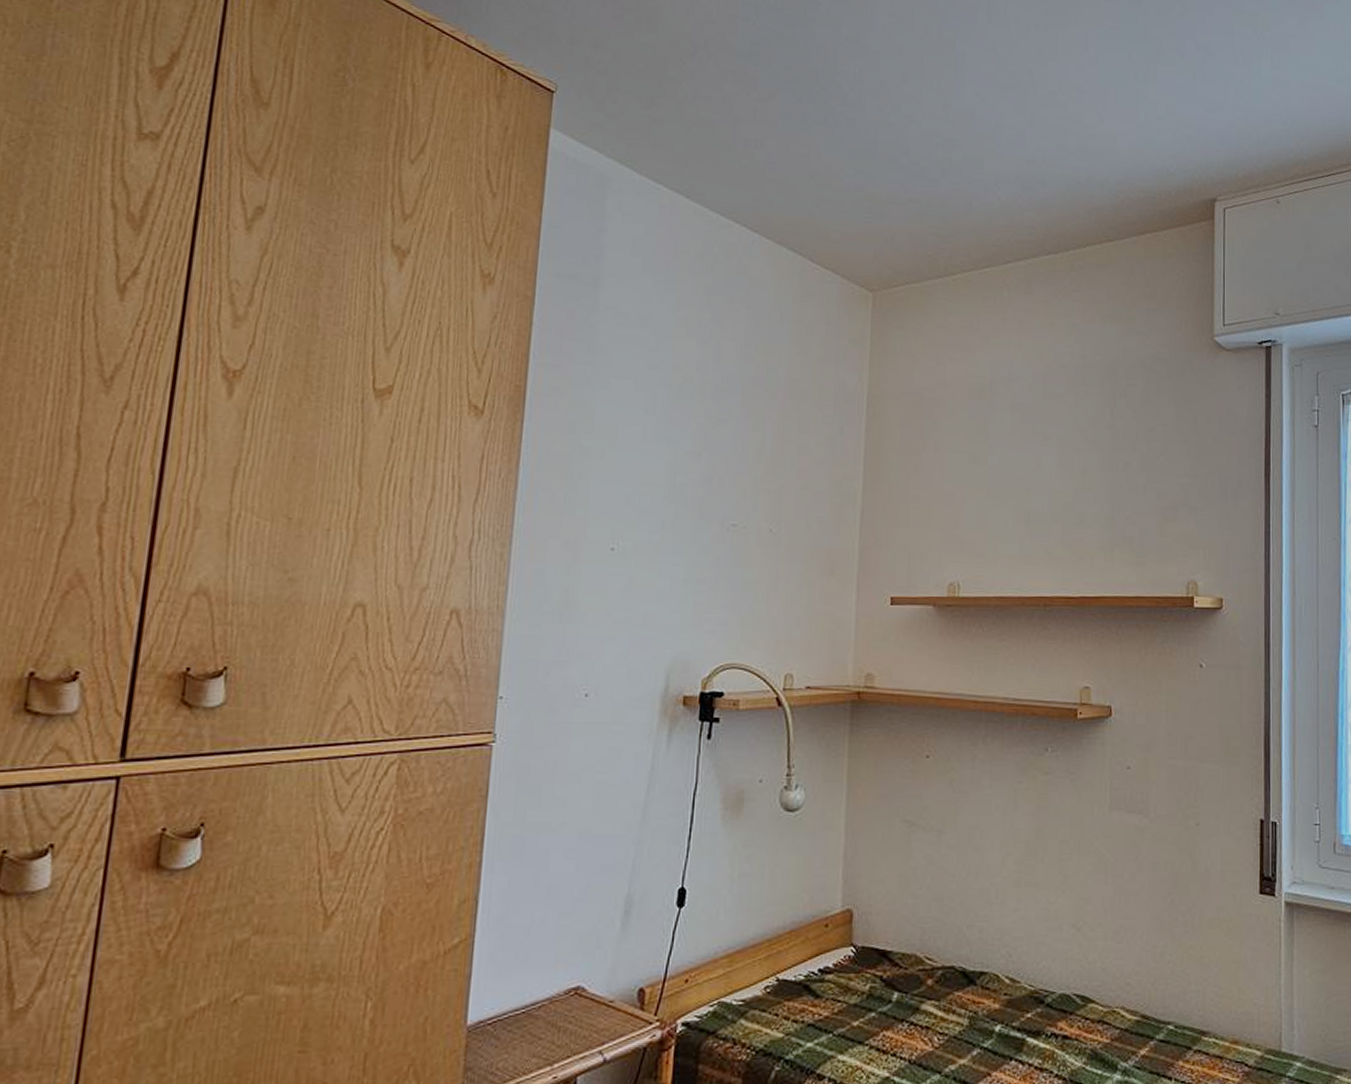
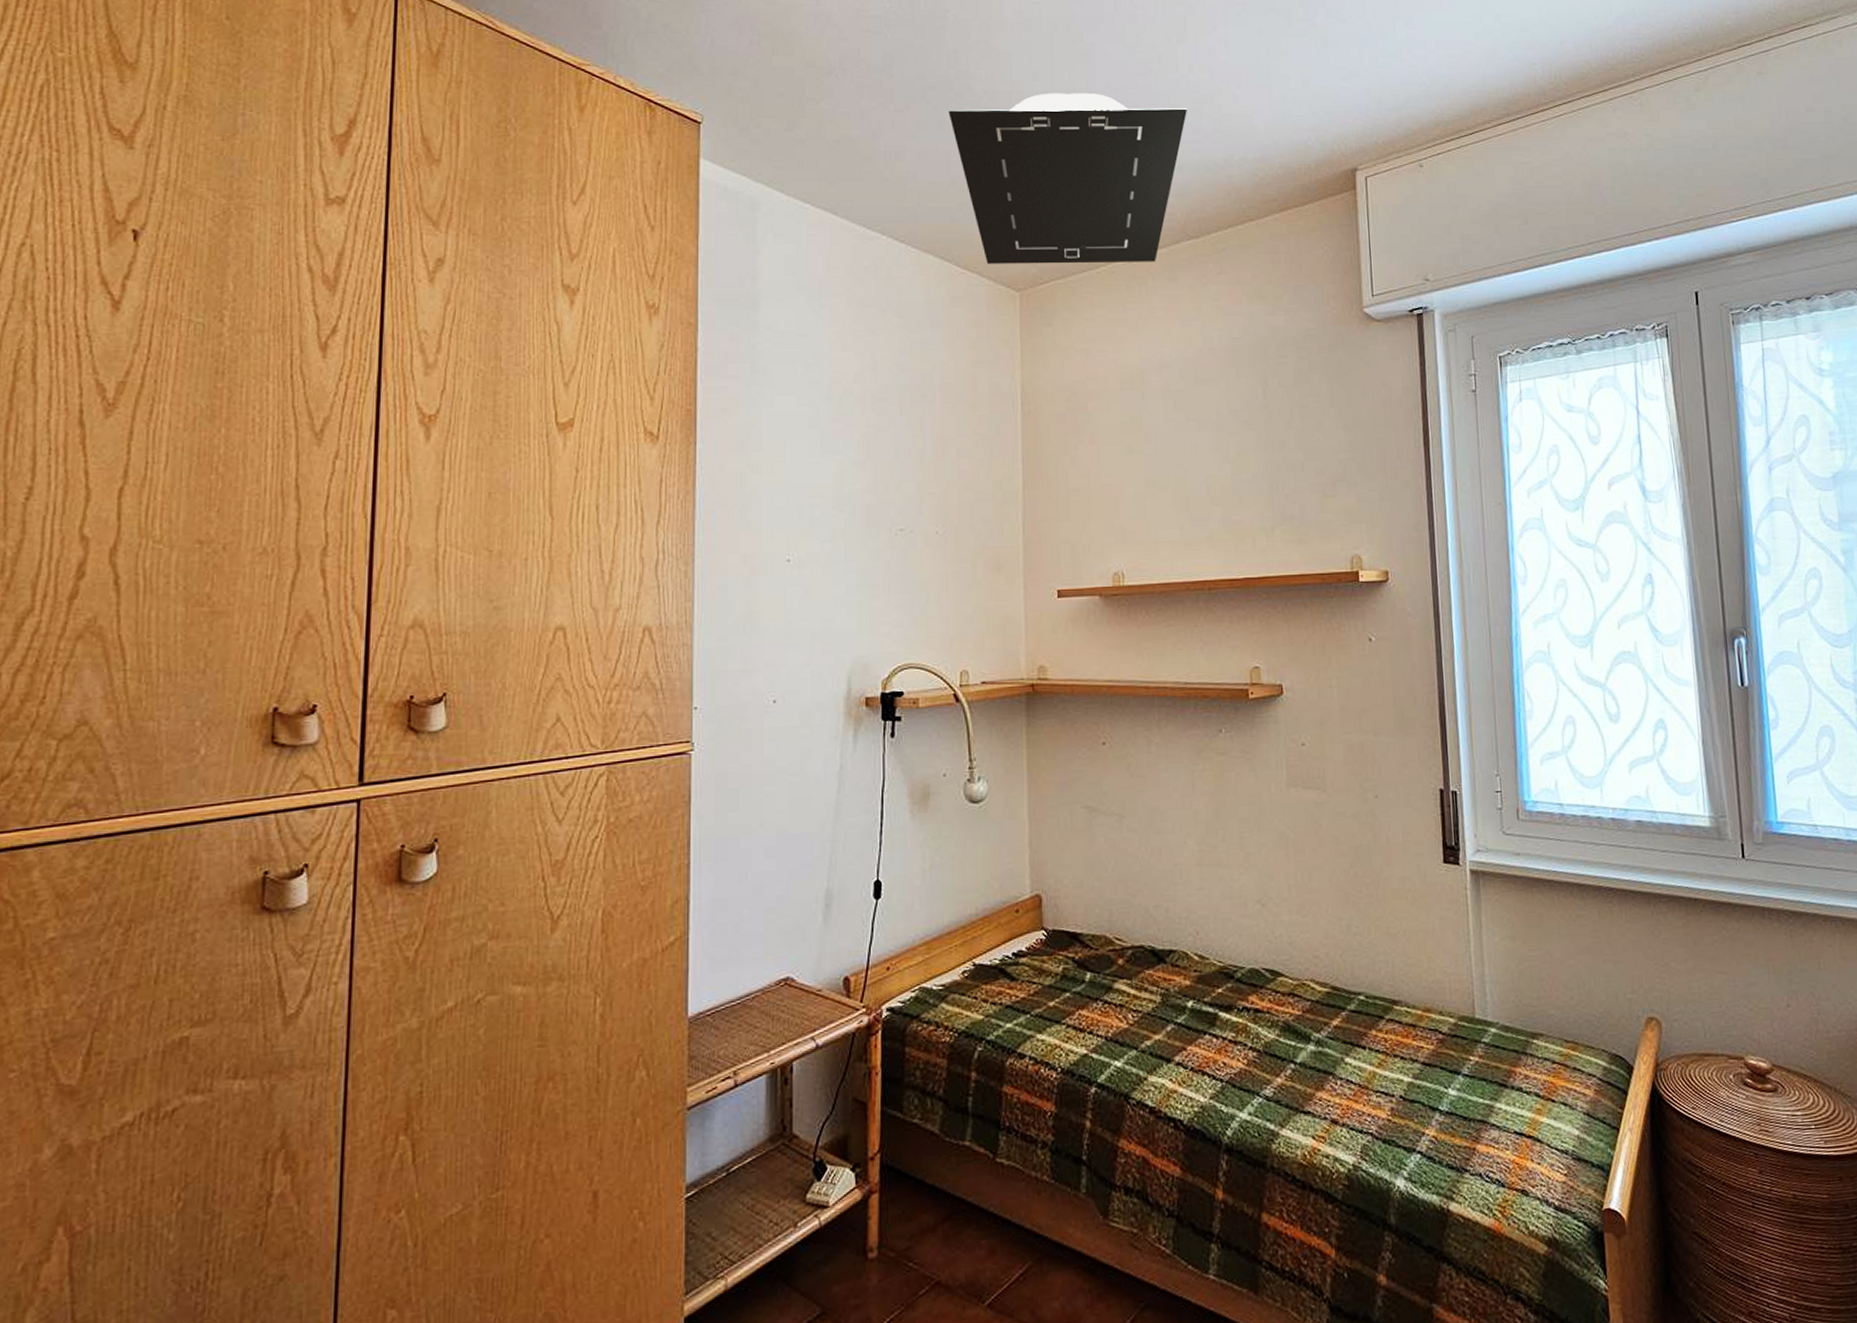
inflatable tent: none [813,96,1055,274] -> present [948,93,1188,264]

